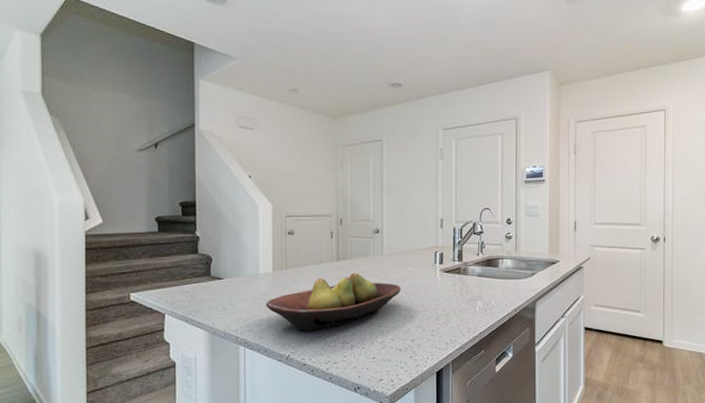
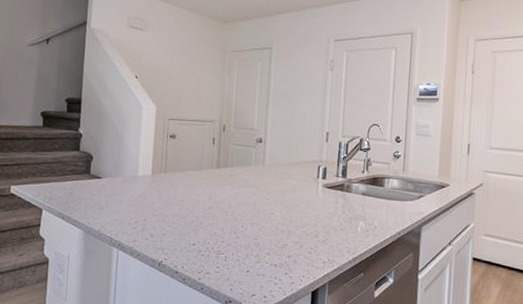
fruit bowl: present [266,273,401,331] -> none [142,182,280,238]

